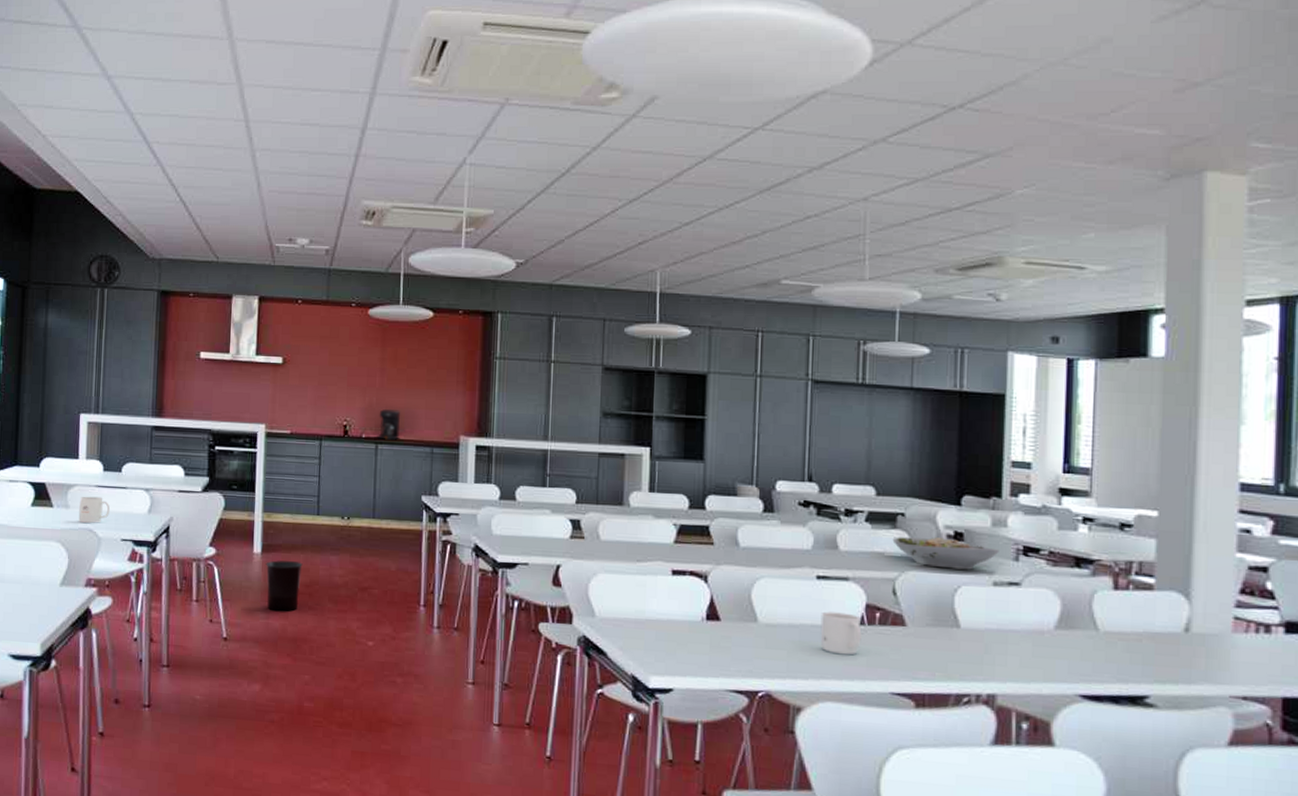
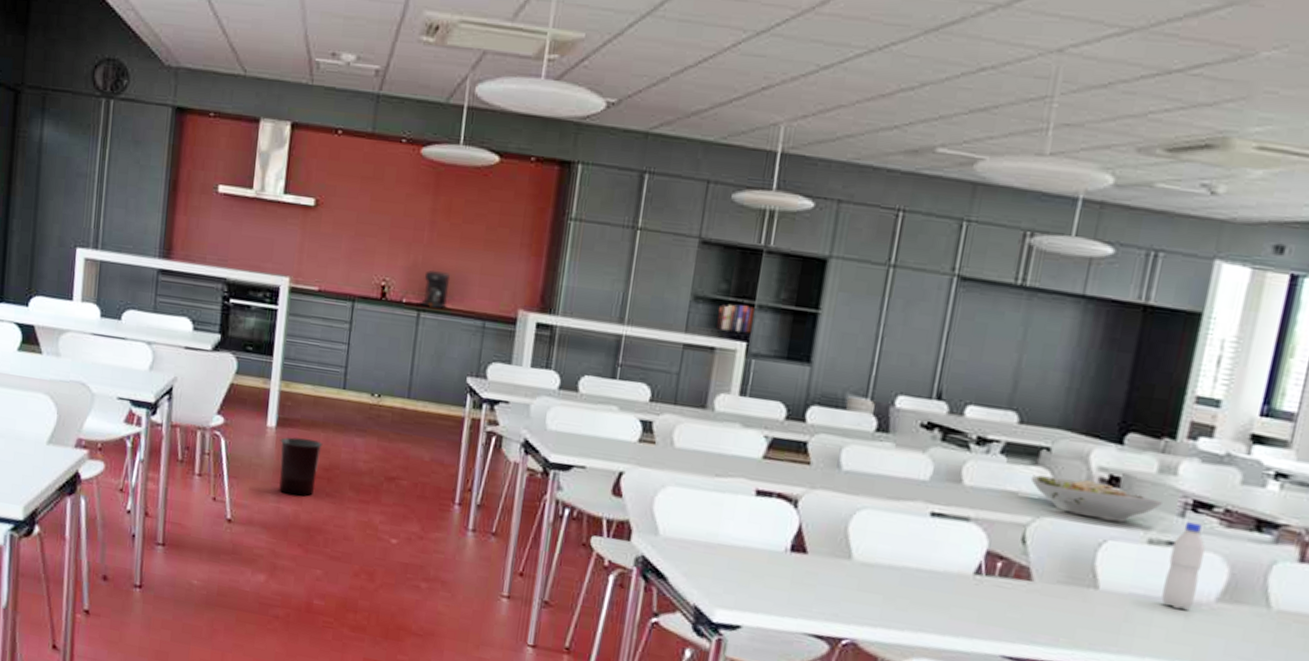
mug: present [79,496,110,523] -> none [70,344,106,377]
books: none [623,417,653,440] -> present [715,303,755,334]
mug: present [820,611,862,656] -> none [925,554,978,609]
water bottle: none [1011,565,1039,640] -> present [1161,522,1205,611]

